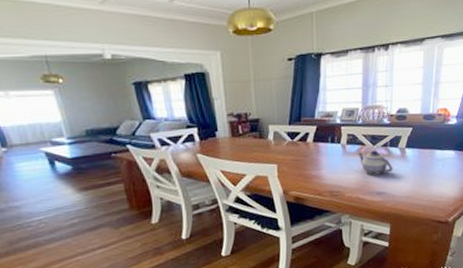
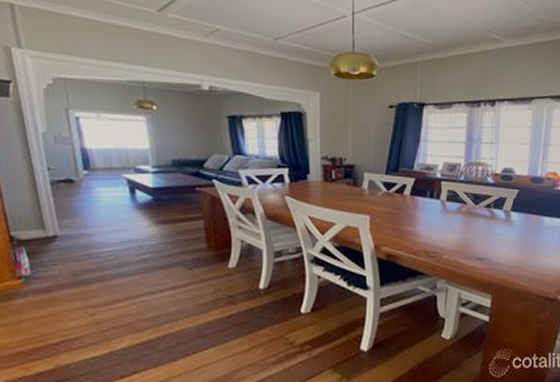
teapot: present [358,150,393,175] -> none [458,210,496,238]

